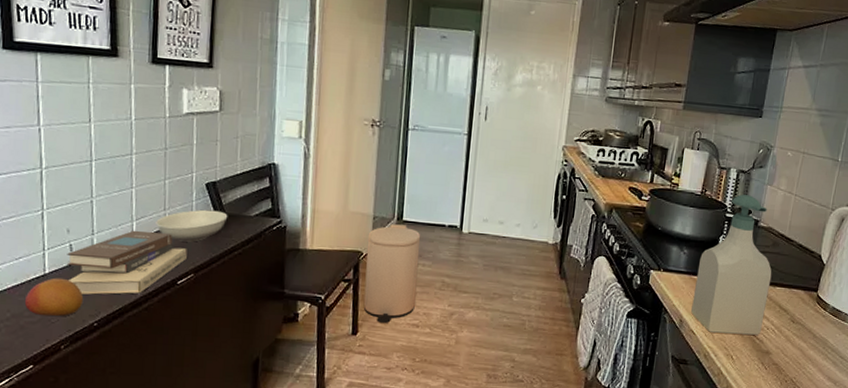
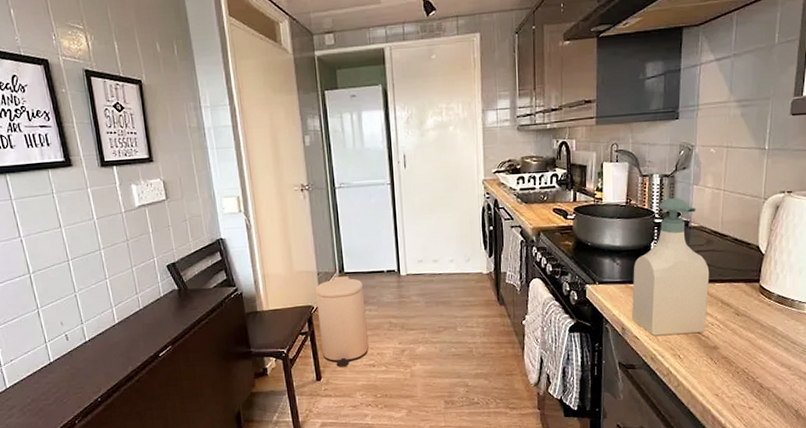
fruit: present [24,277,84,317] -> none [38,364,86,398]
books: present [66,230,187,295] -> none [64,314,163,375]
bowl: present [156,209,228,242] -> none [131,287,191,319]

